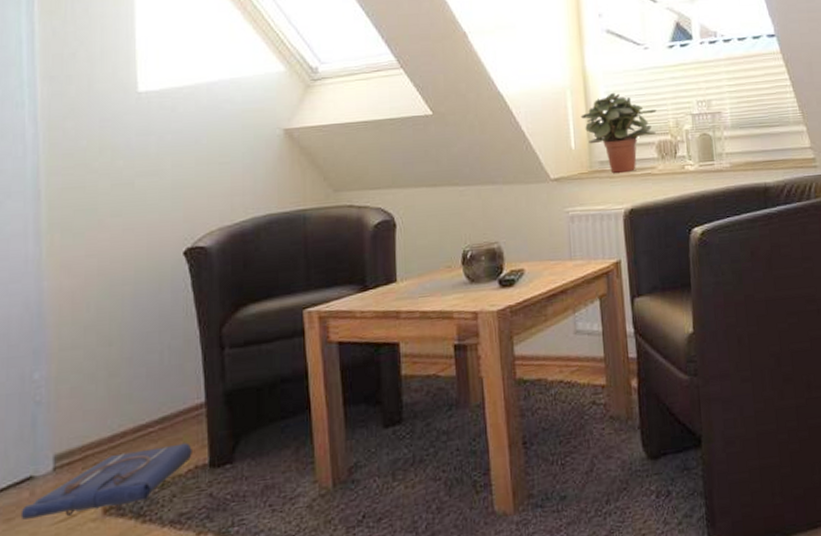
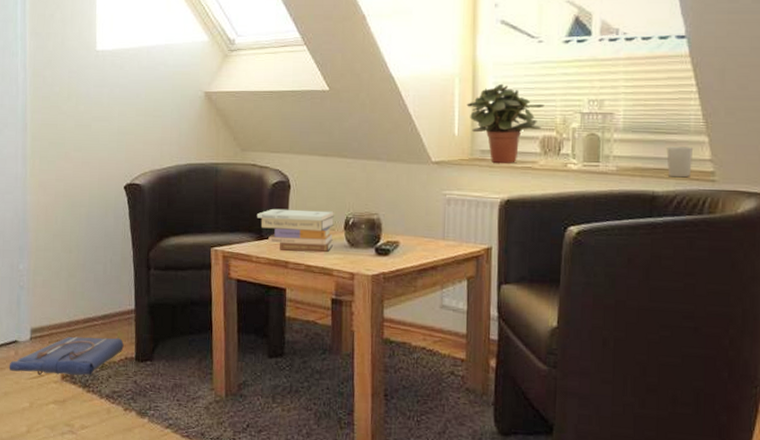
books: none [357,246,451,299] -> present [256,208,335,253]
candle holder: none [772,137,796,168] -> present [666,146,693,178]

